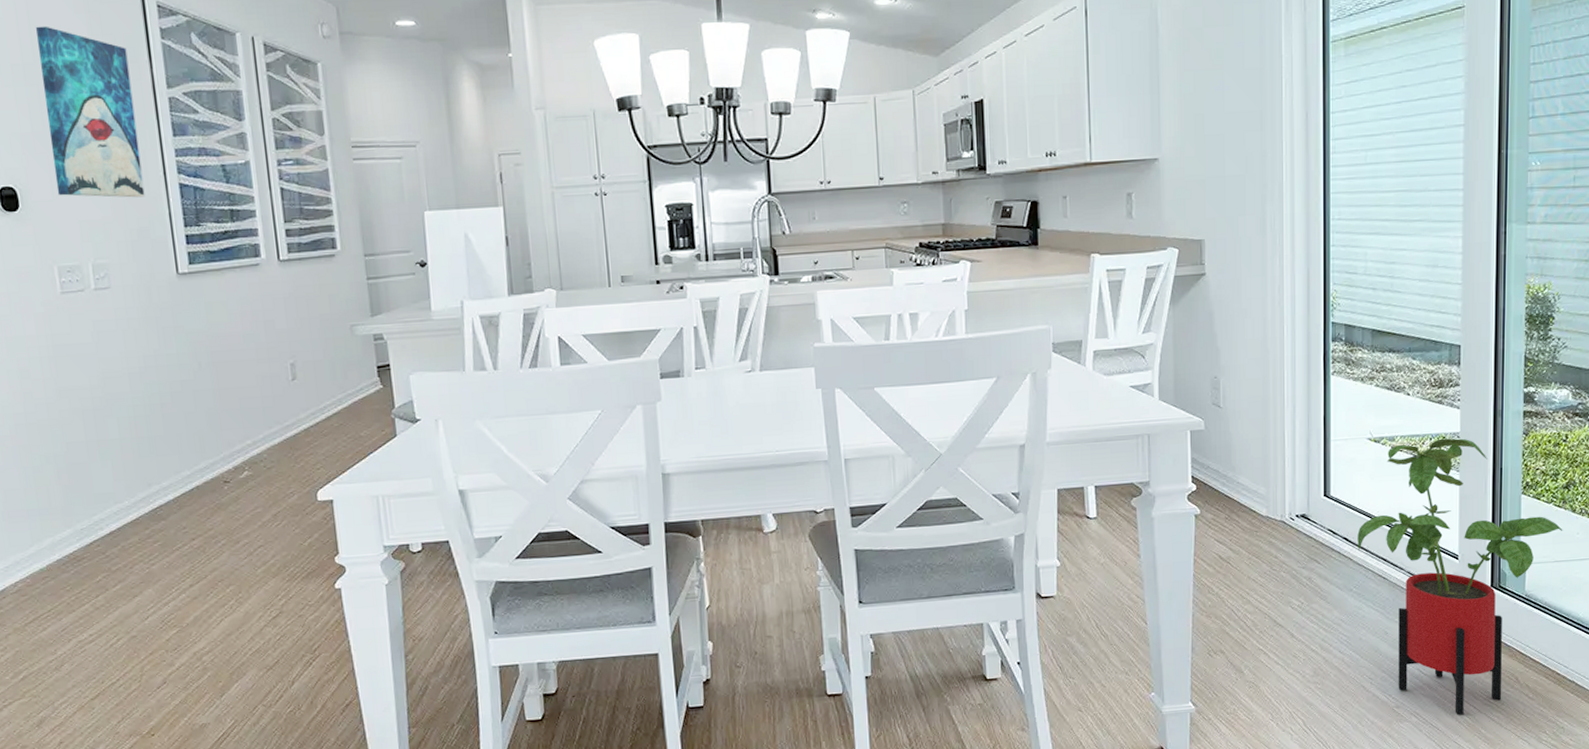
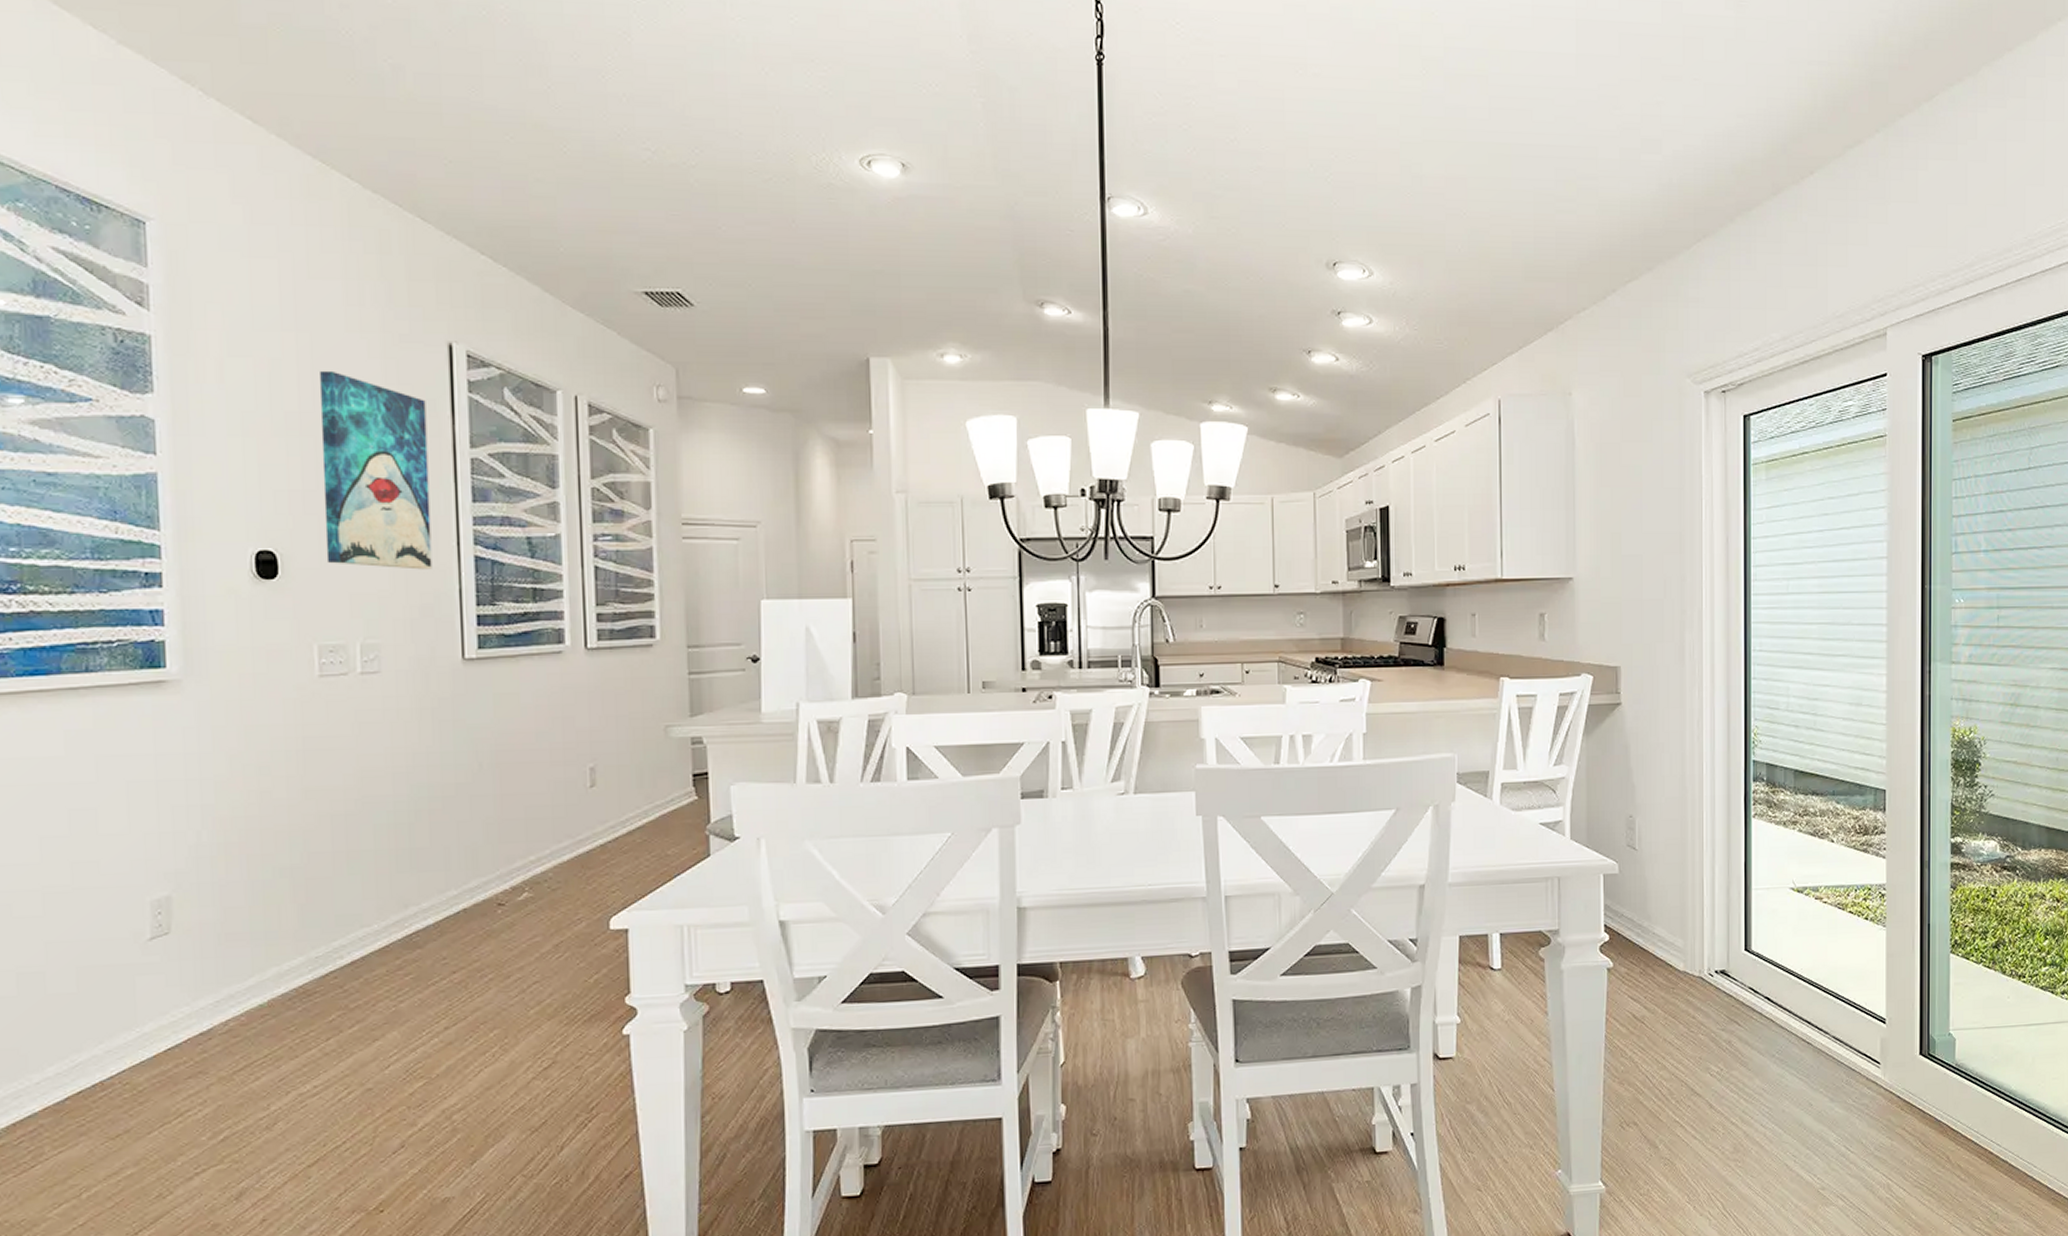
house plant: present [1357,438,1563,715] -> none [1780,890,1993,1199]

